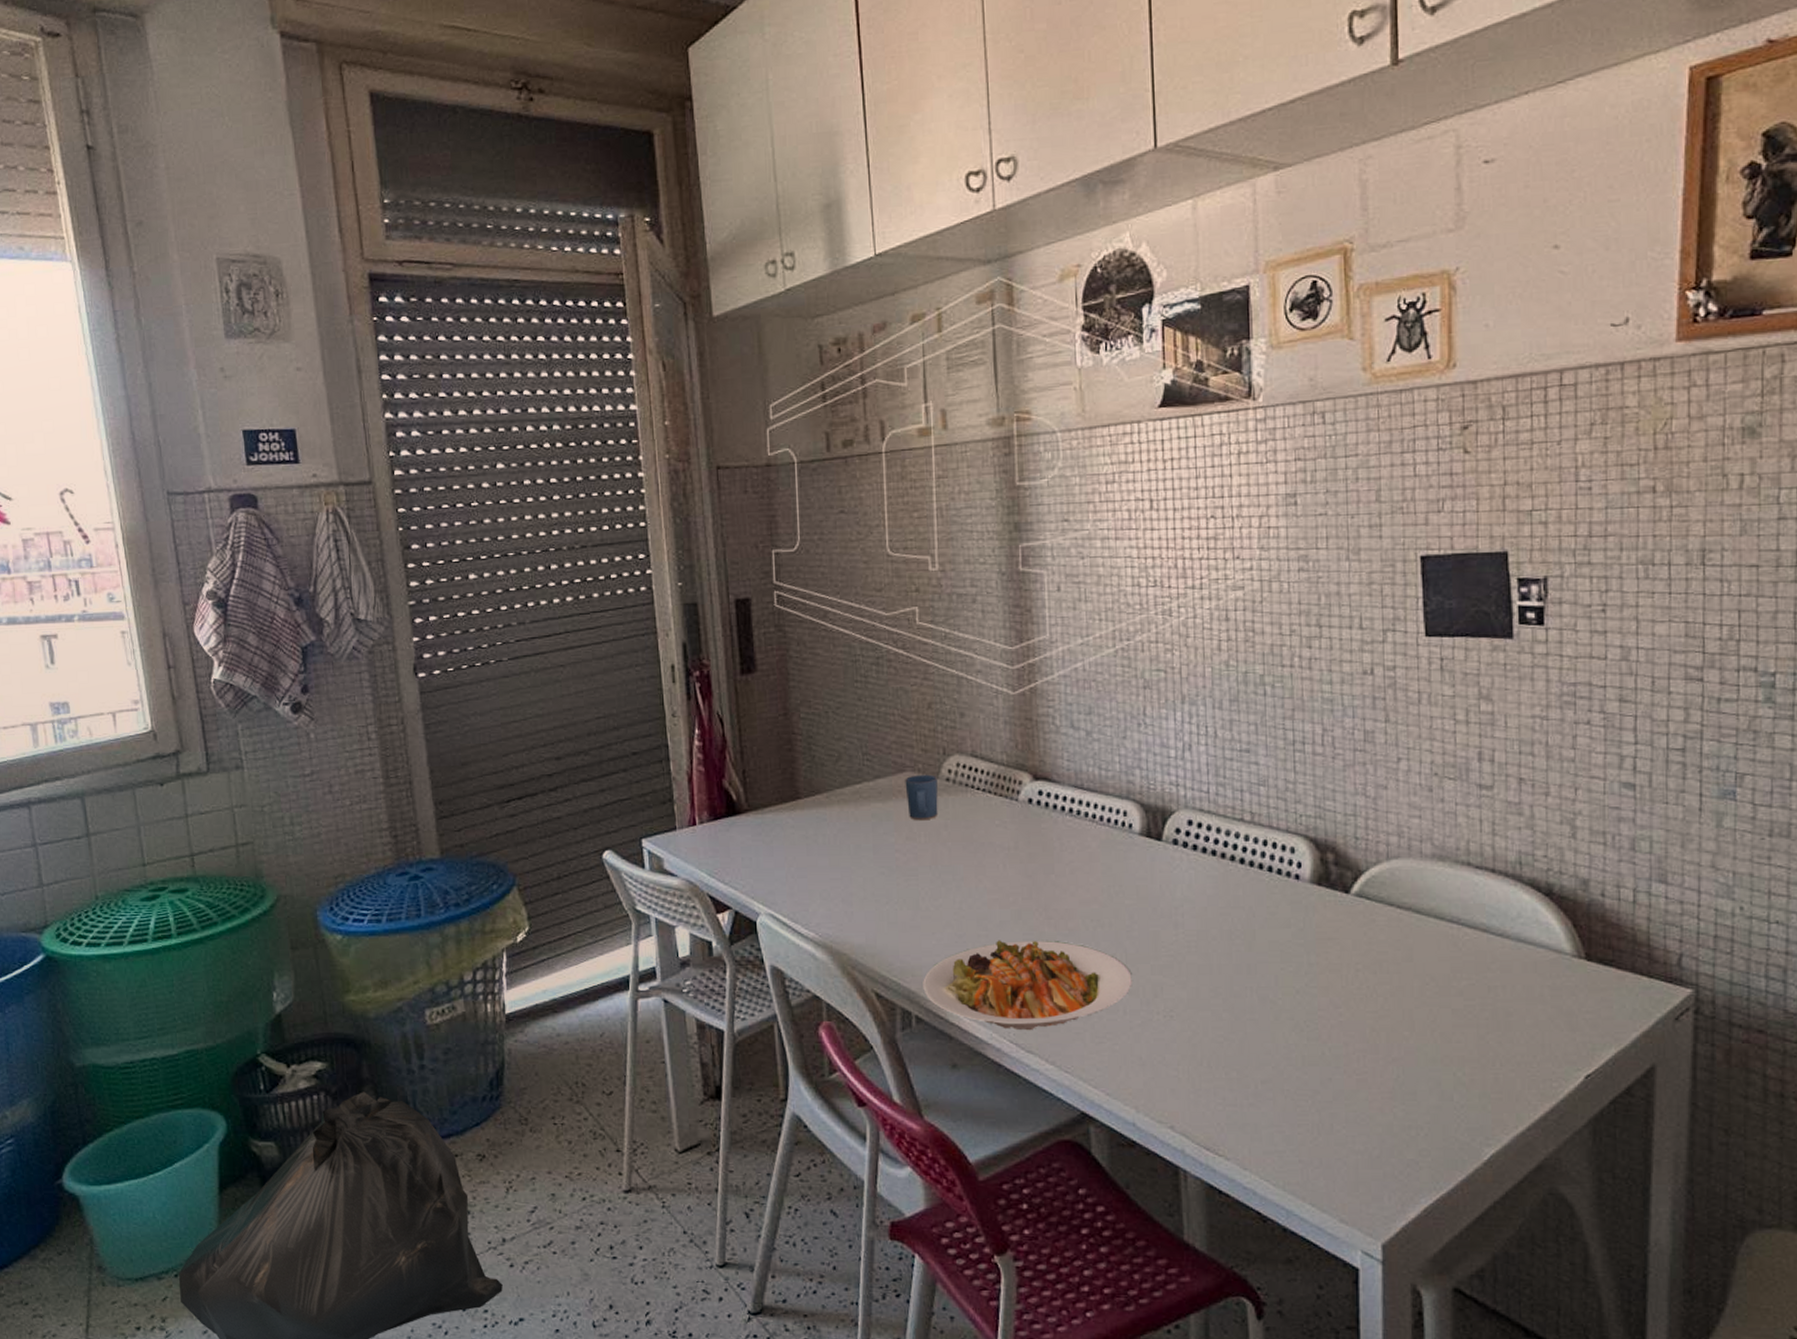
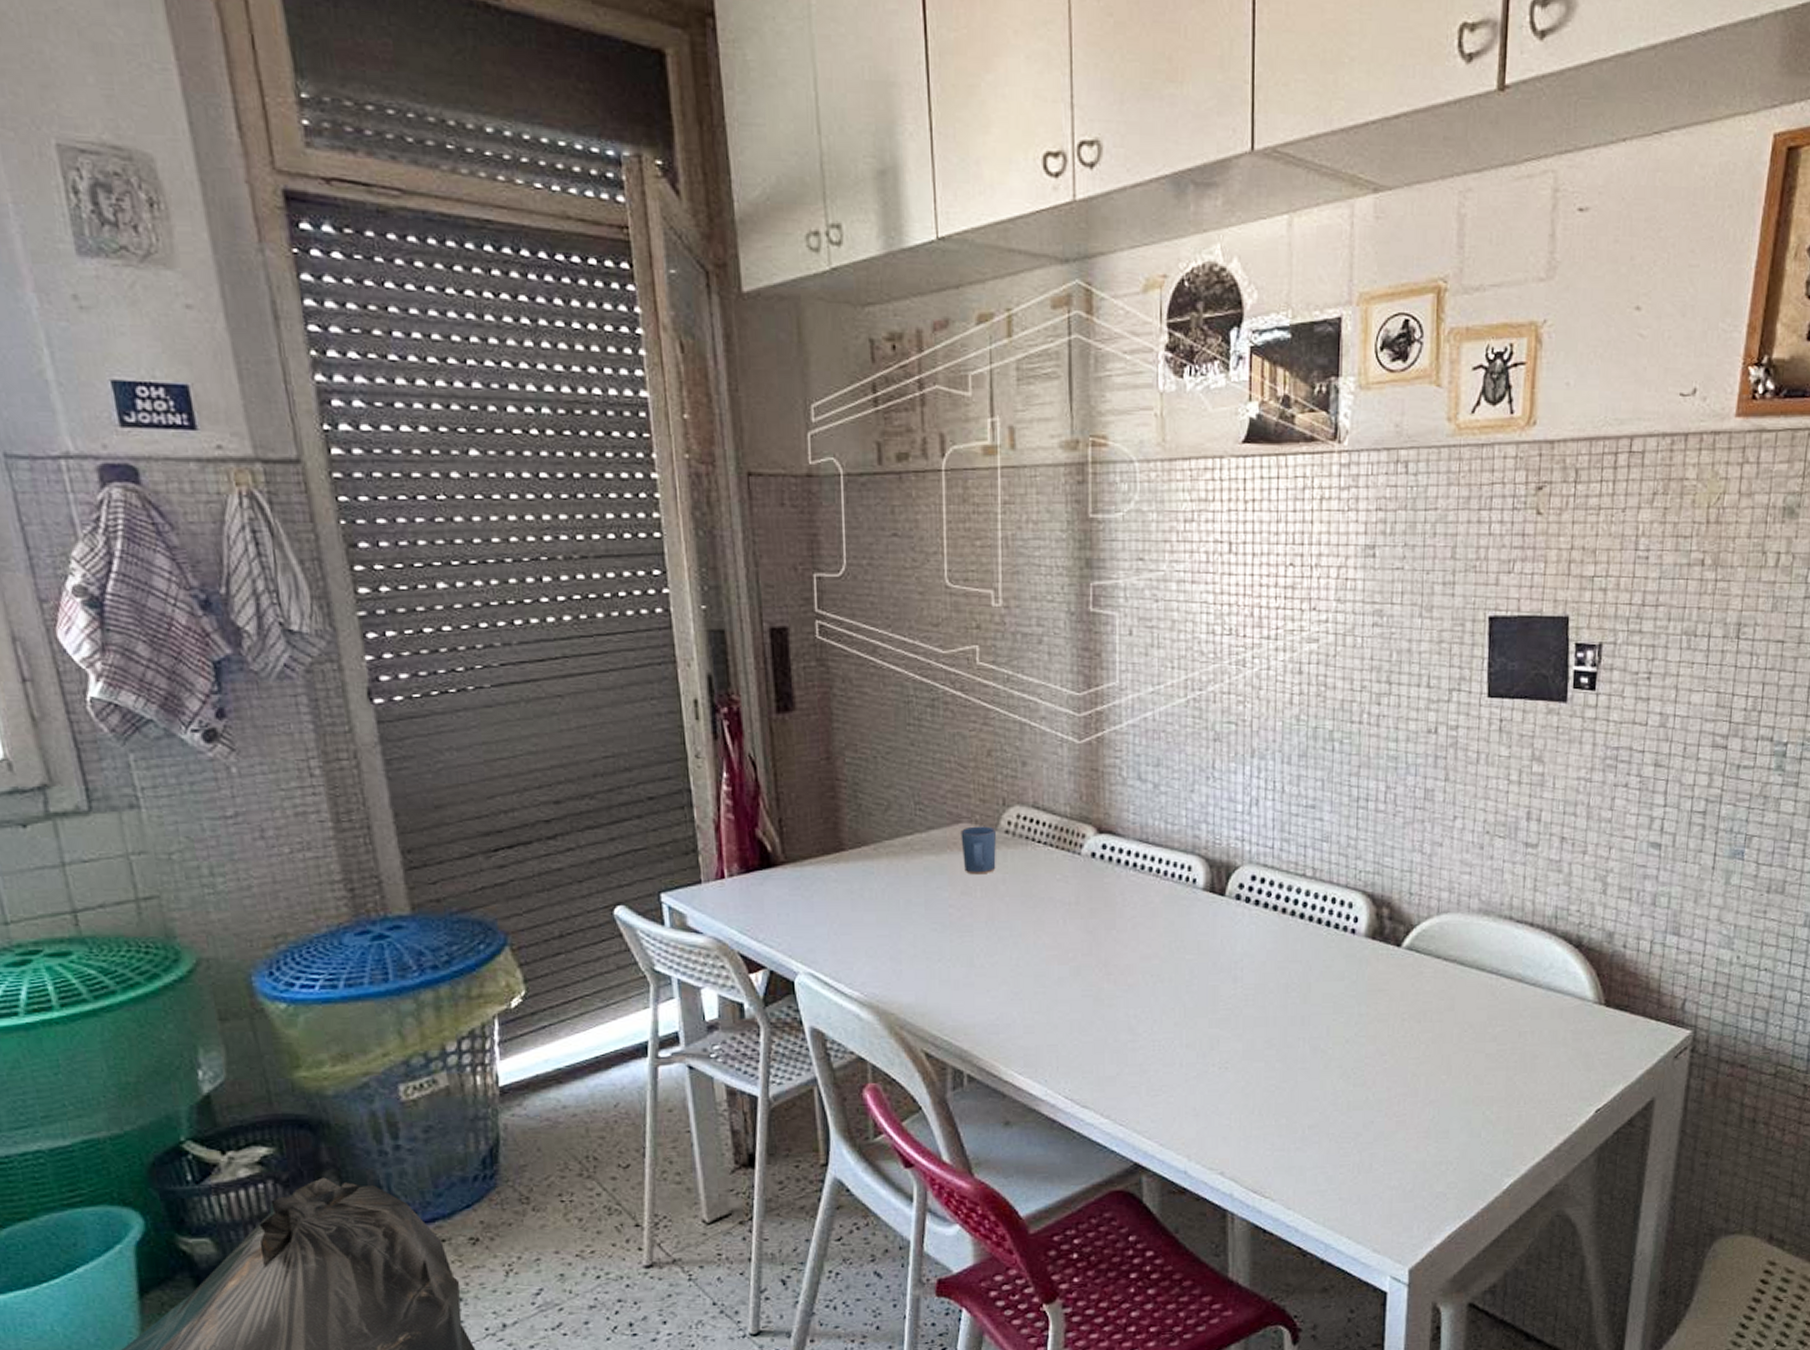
salad: present [923,940,1132,1031] -> none [976,995,1190,1086]

